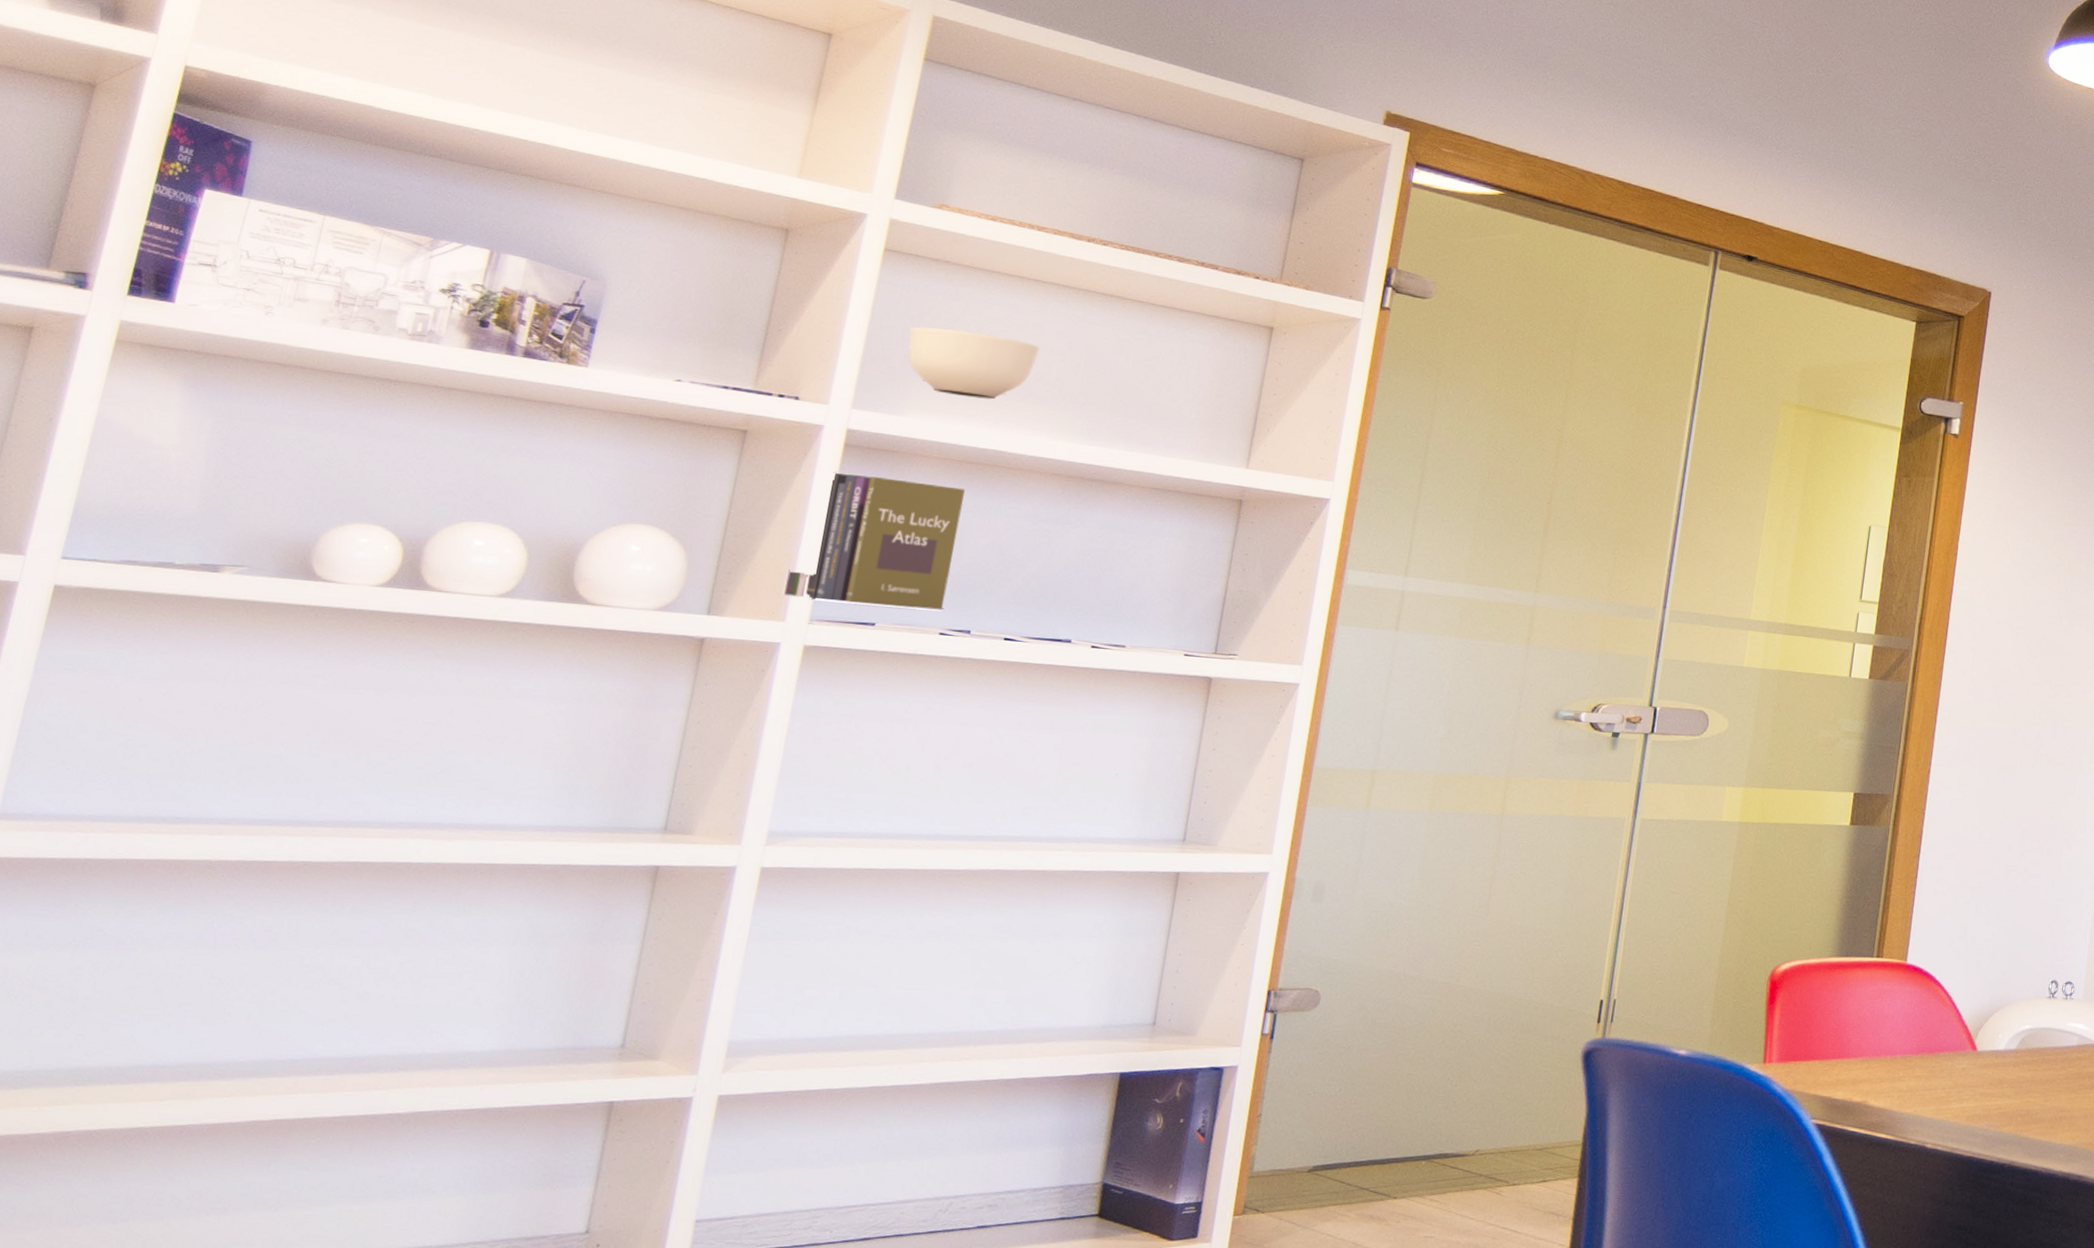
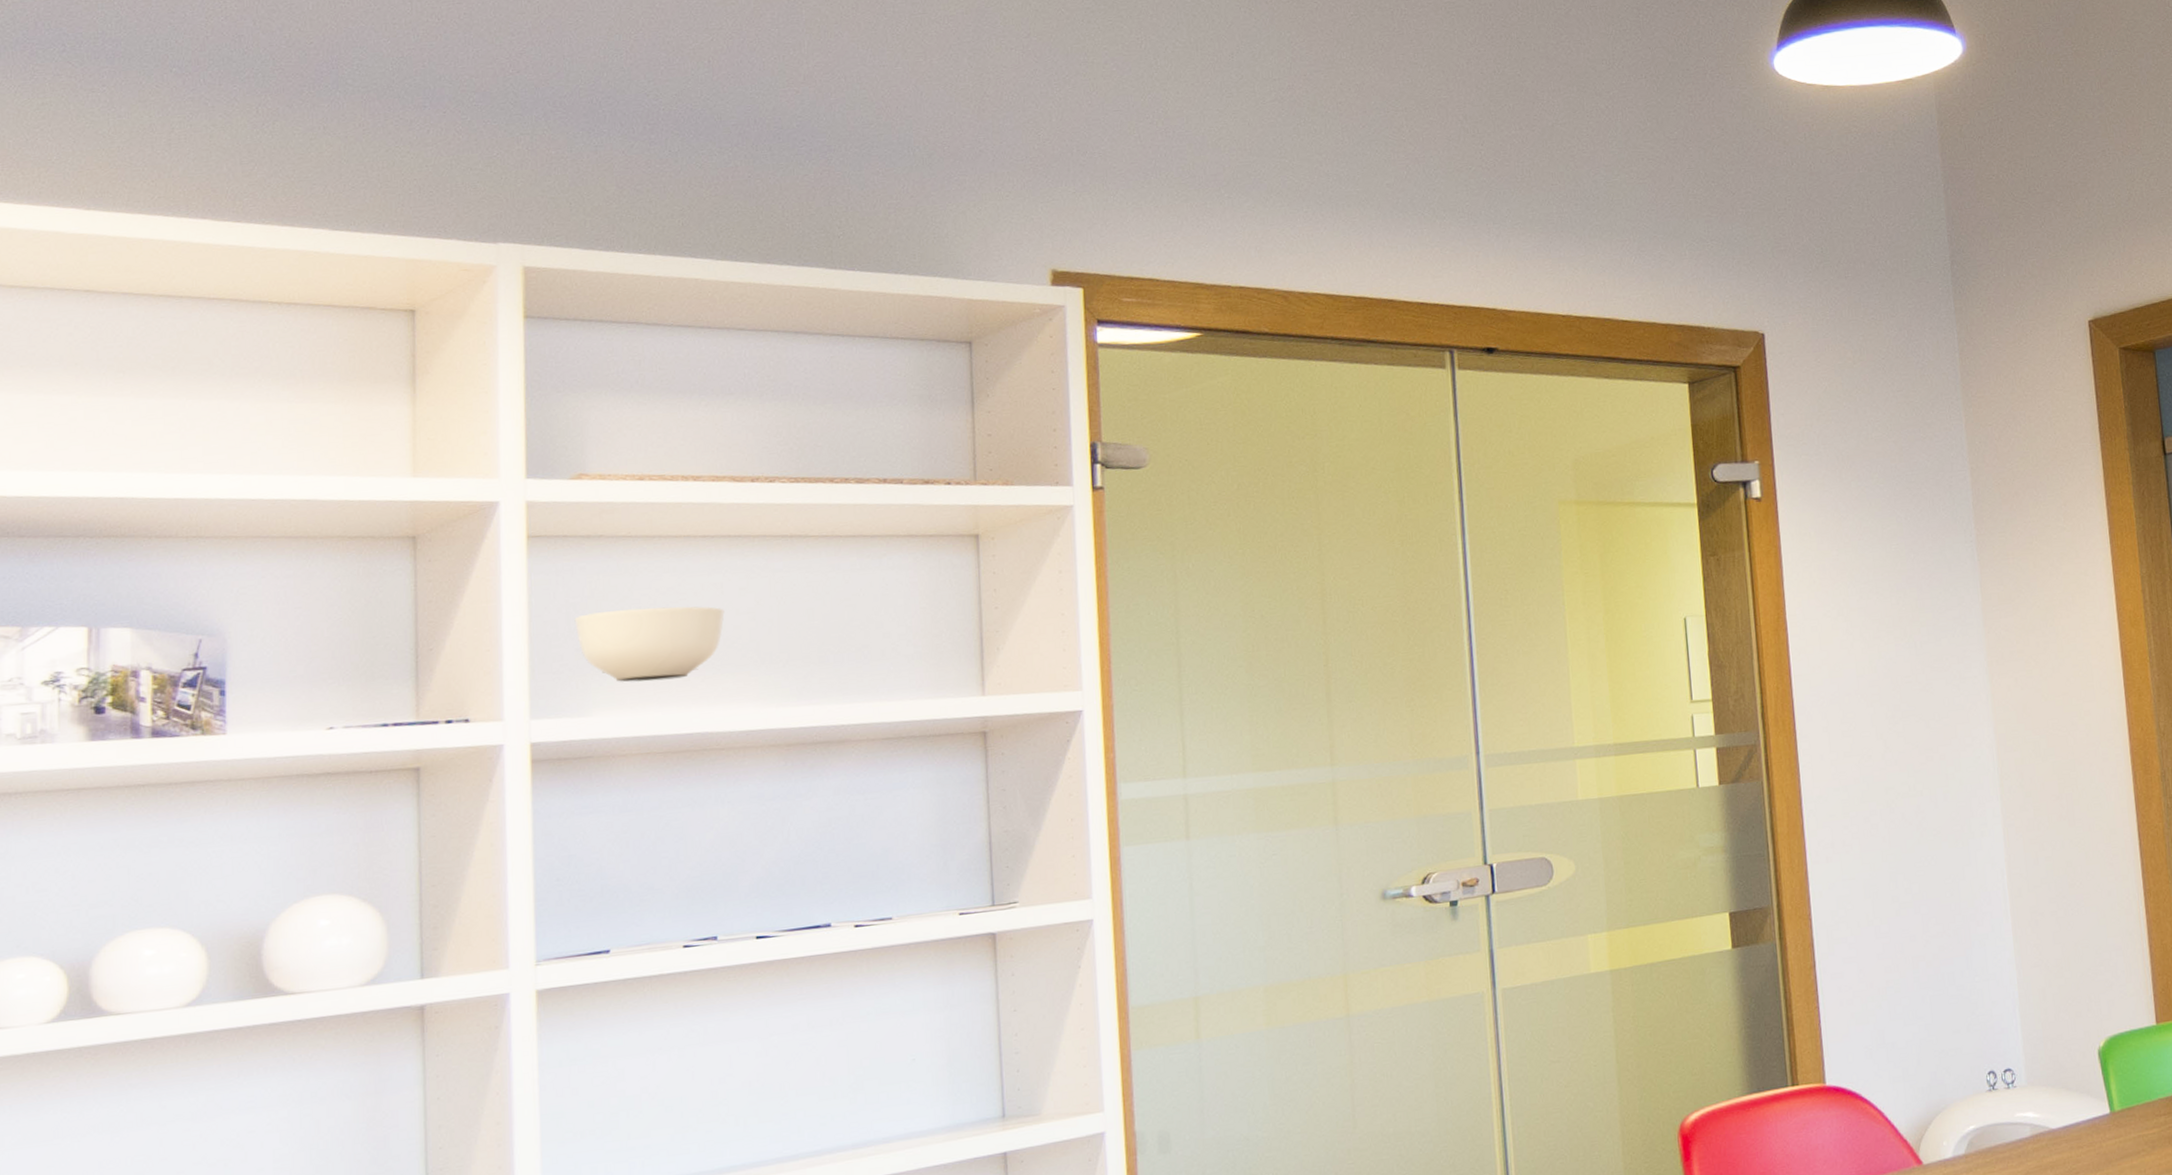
books: present [784,473,965,610] -> none [500,782,681,940]

